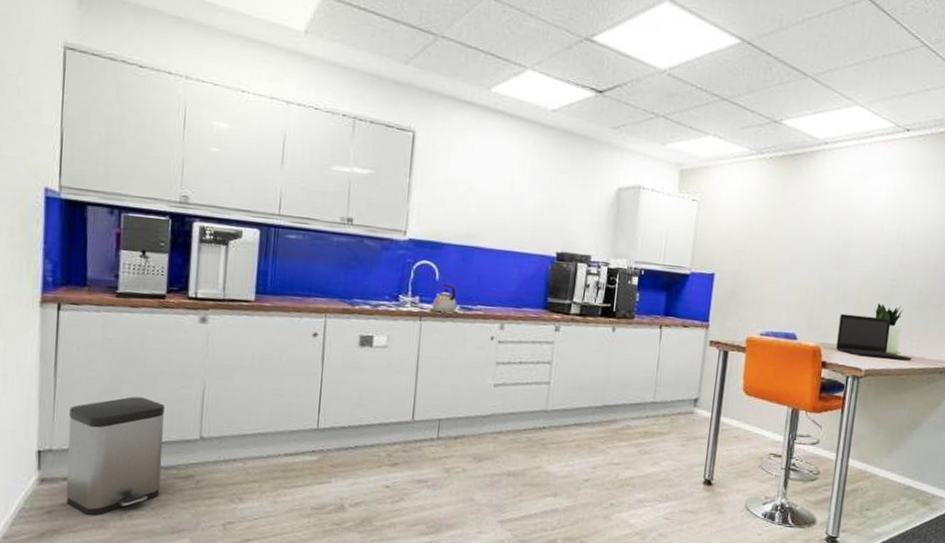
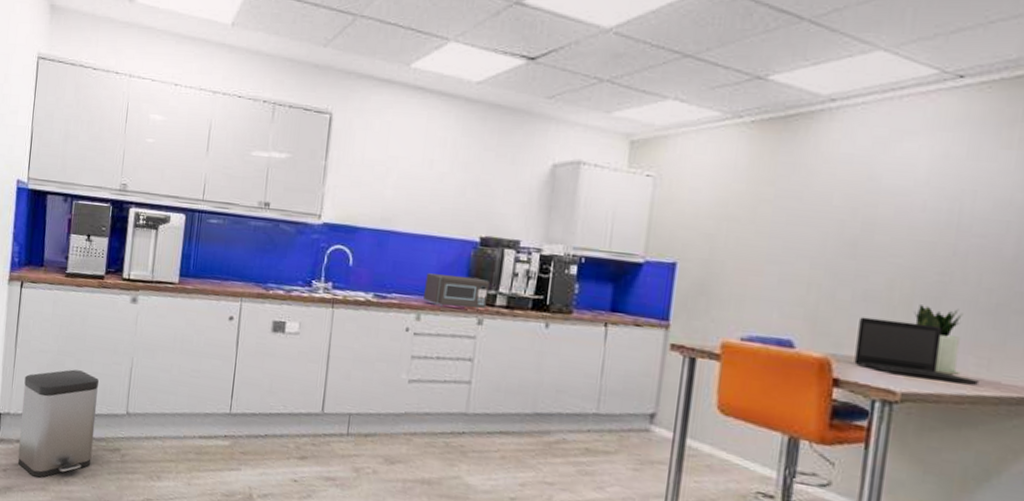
kettle: present [432,283,457,314] -> none [345,269,371,301]
microwave: none [507,286,565,319] -> present [423,273,490,310]

